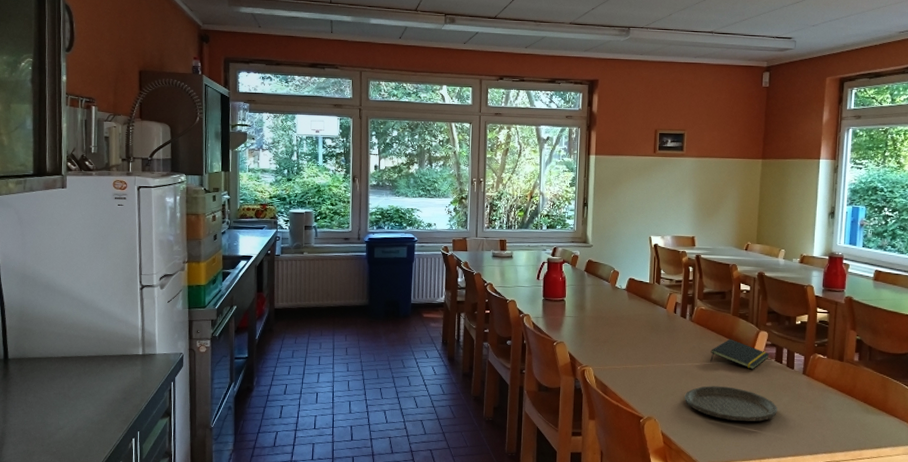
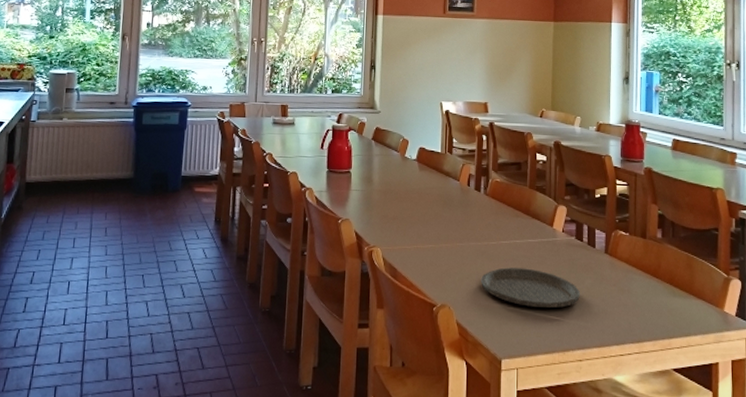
notepad: present [710,339,770,369] -> none [507,214,569,248]

